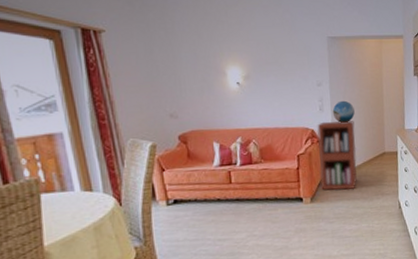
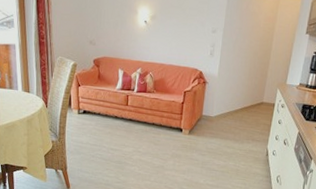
bookshelf: present [317,121,358,191] -> none [200,65,240,130]
decorative globe: present [332,100,355,123] -> none [221,48,242,69]

